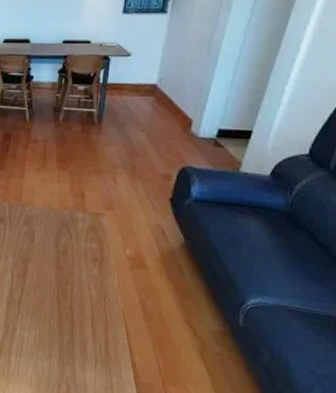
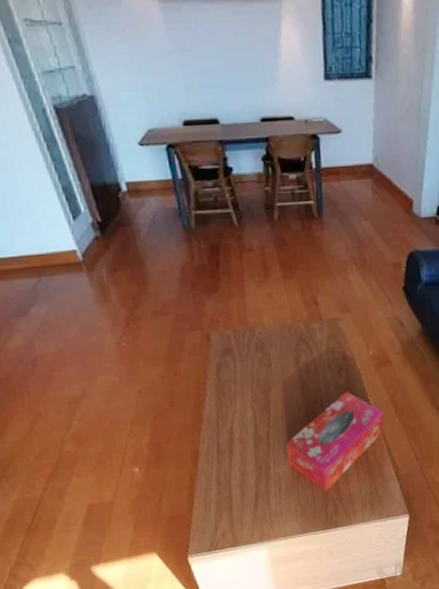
tissue box: none [33,281,131,371] -> present [286,391,384,493]

